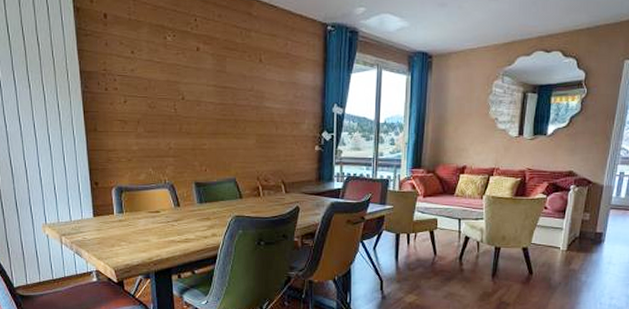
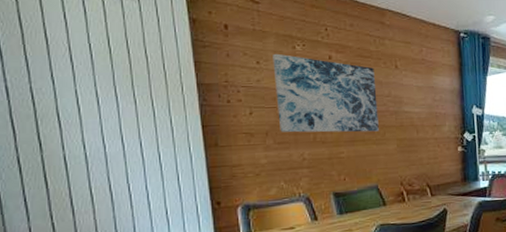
wall art: none [146,43,240,126] -> present [273,53,379,133]

